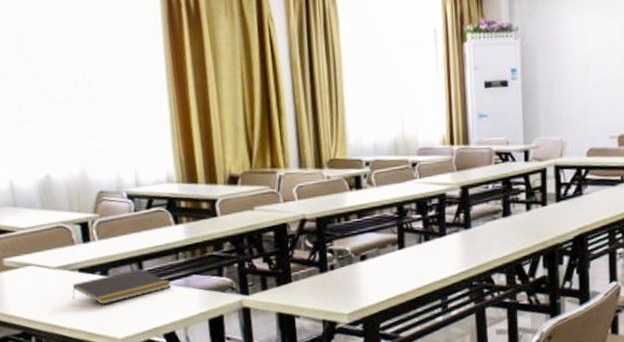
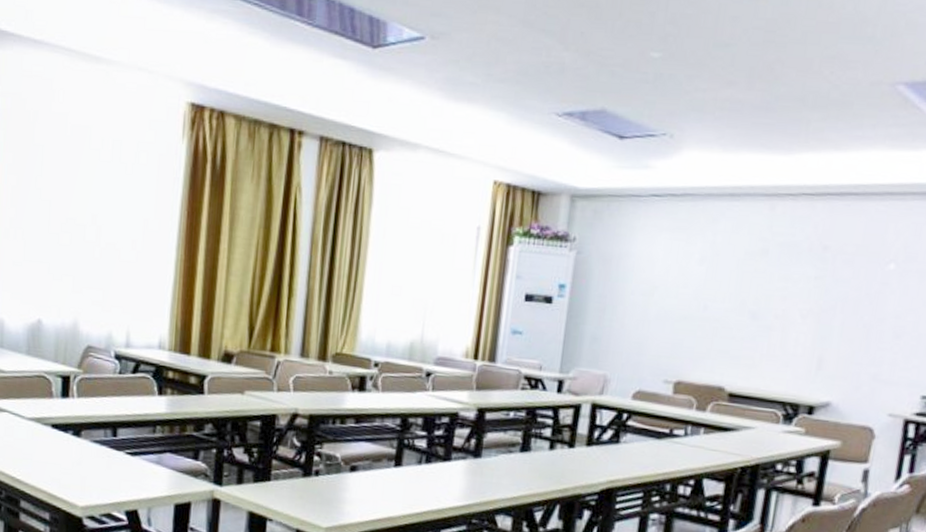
notepad: present [72,268,171,305] -> none [40,435,143,467]

